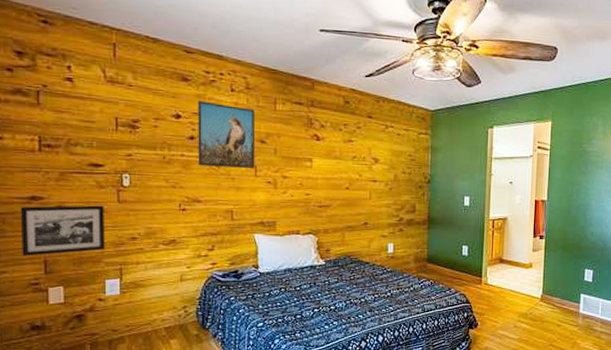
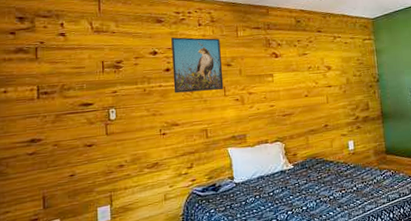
picture frame: present [20,205,106,256] -> none [22,139,97,195]

